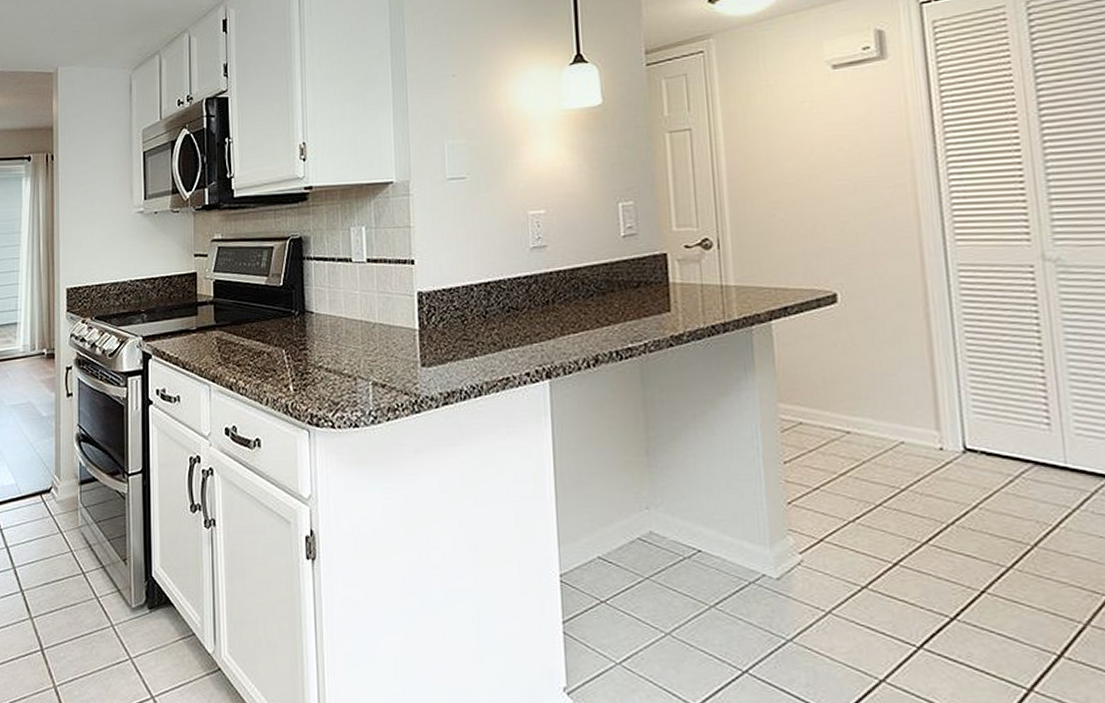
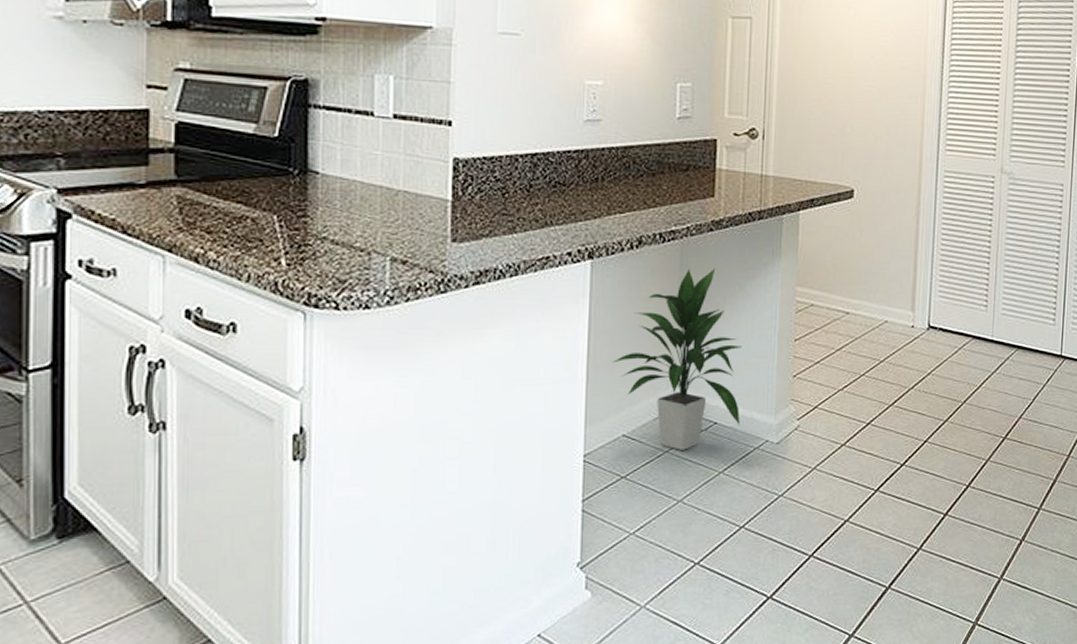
indoor plant: none [581,385,729,578] -> present [613,268,742,450]

